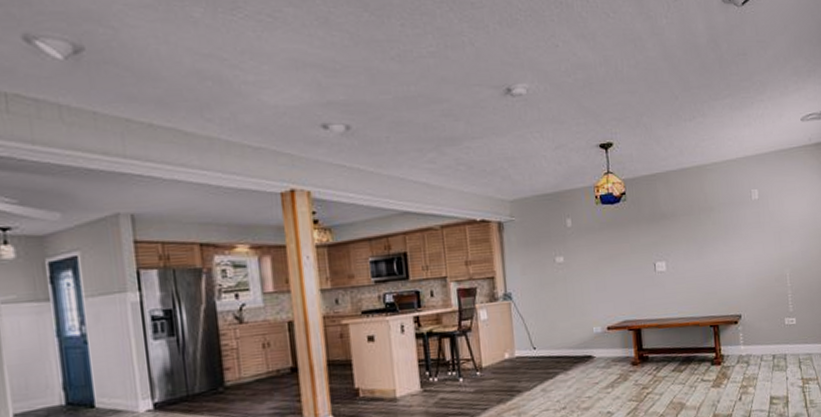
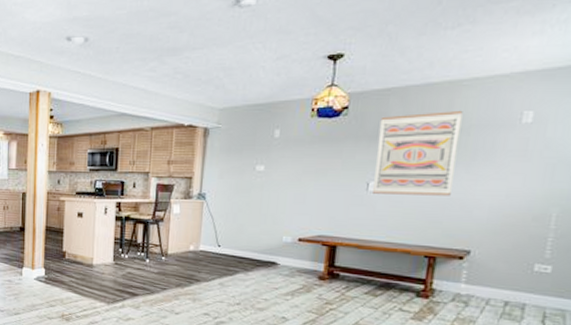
wall art: none [653,191,718,273] -> present [371,110,463,196]

